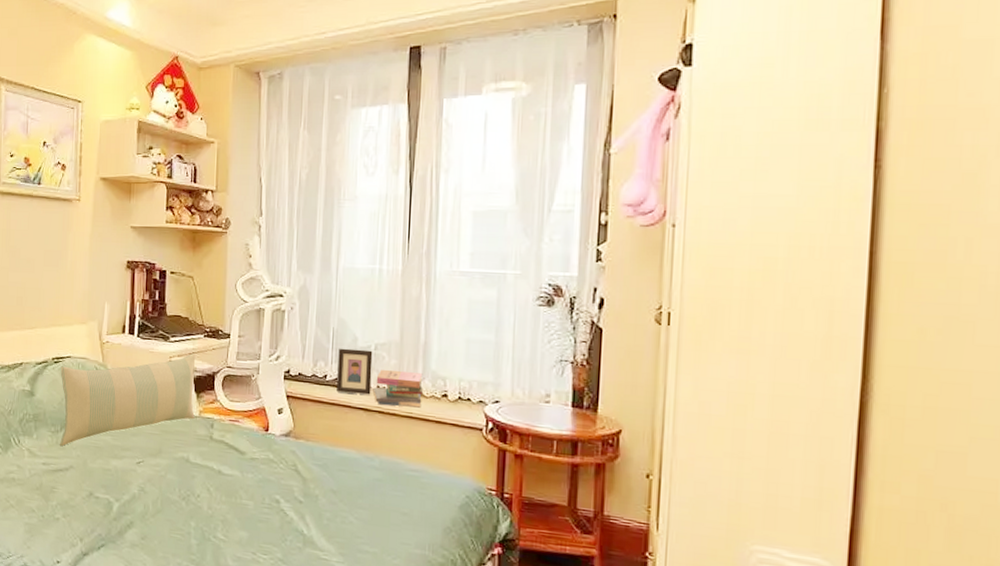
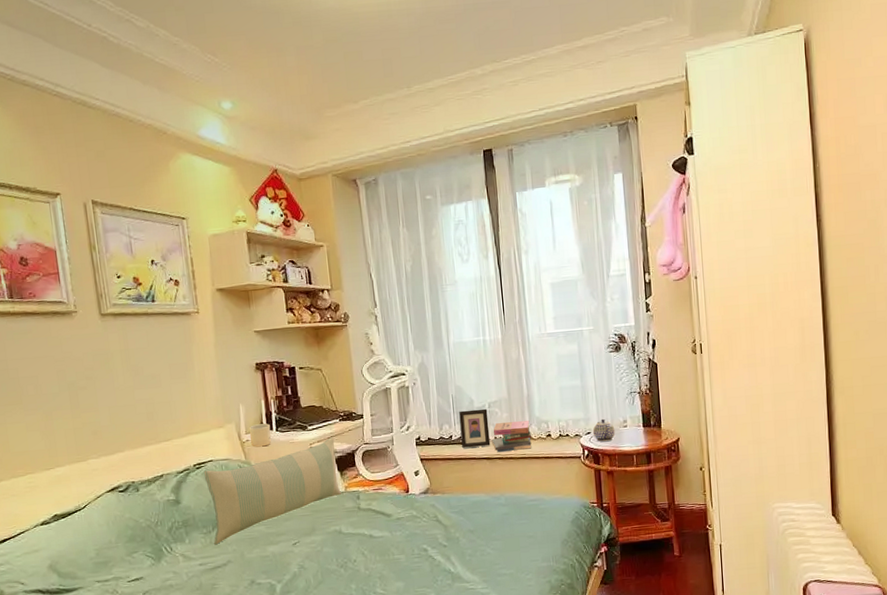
mug: none [110,326,132,352] -> present [248,423,272,448]
teapot: none [502,387,533,417] -> present [592,418,616,442]

